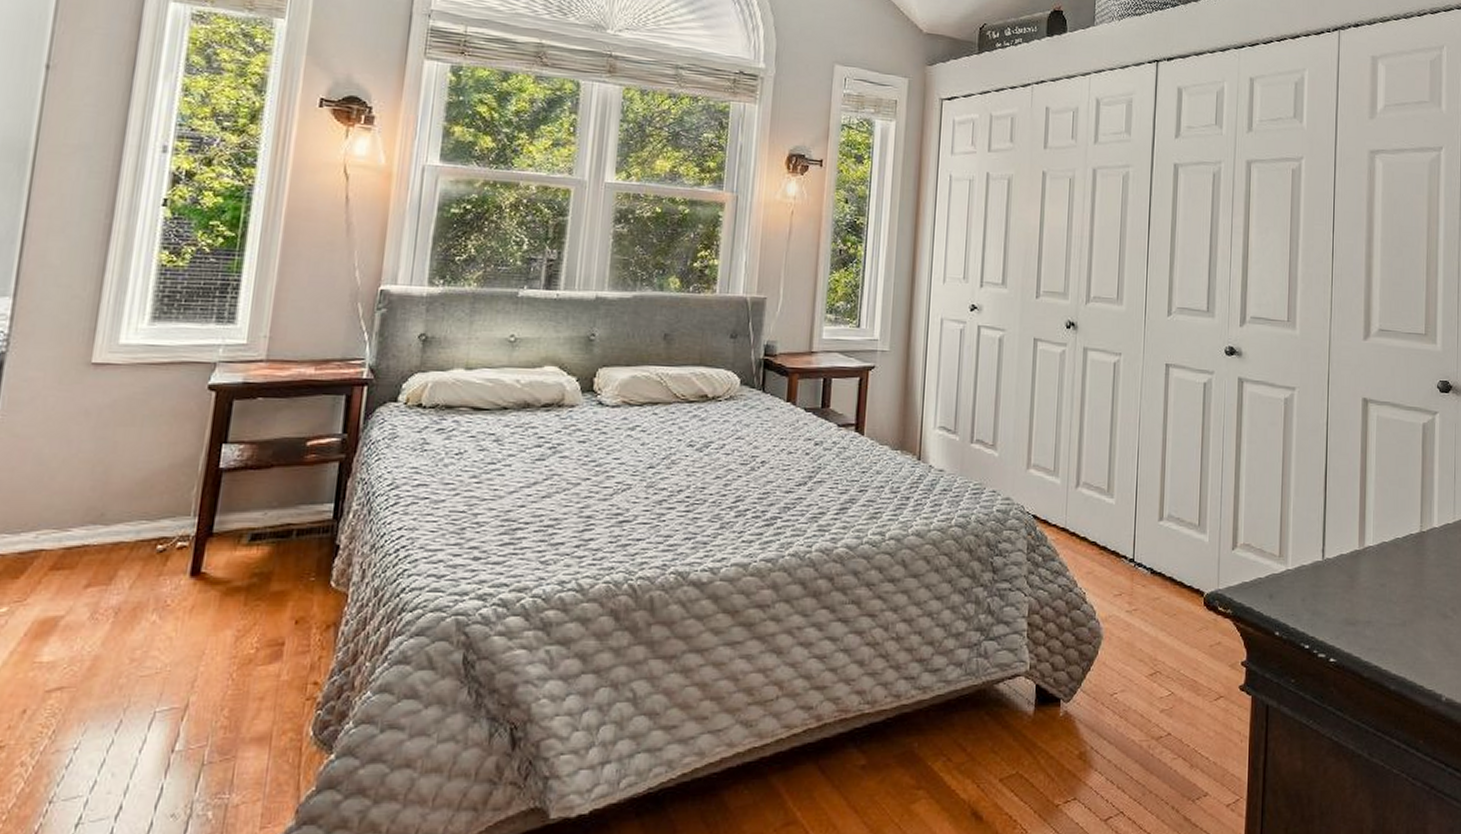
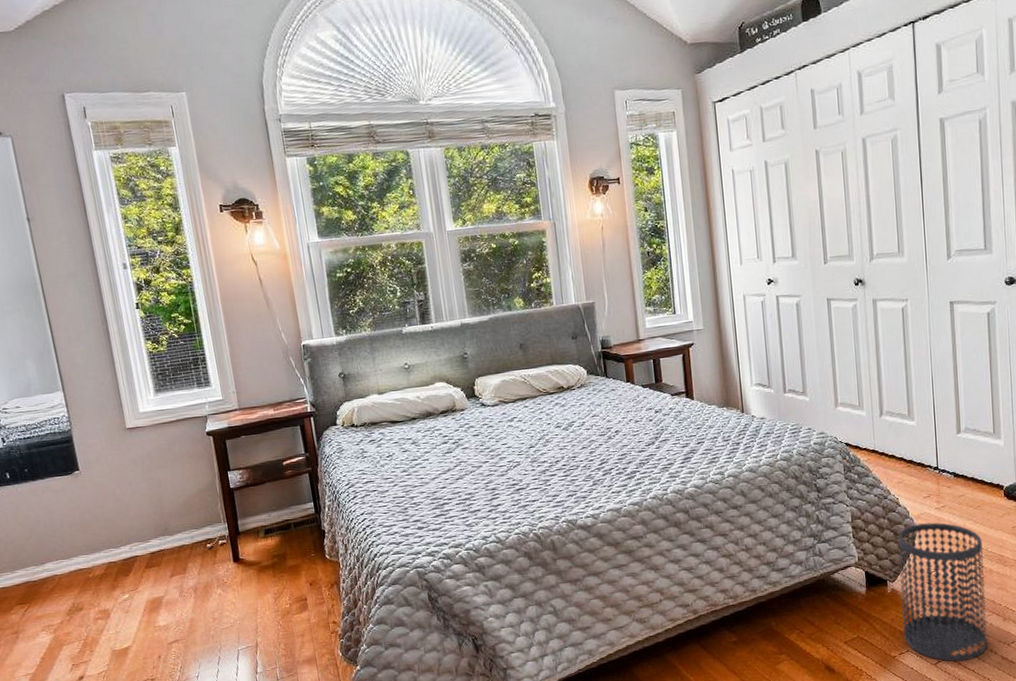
wastebasket: none [1073,629,1174,819] -> present [897,522,988,662]

